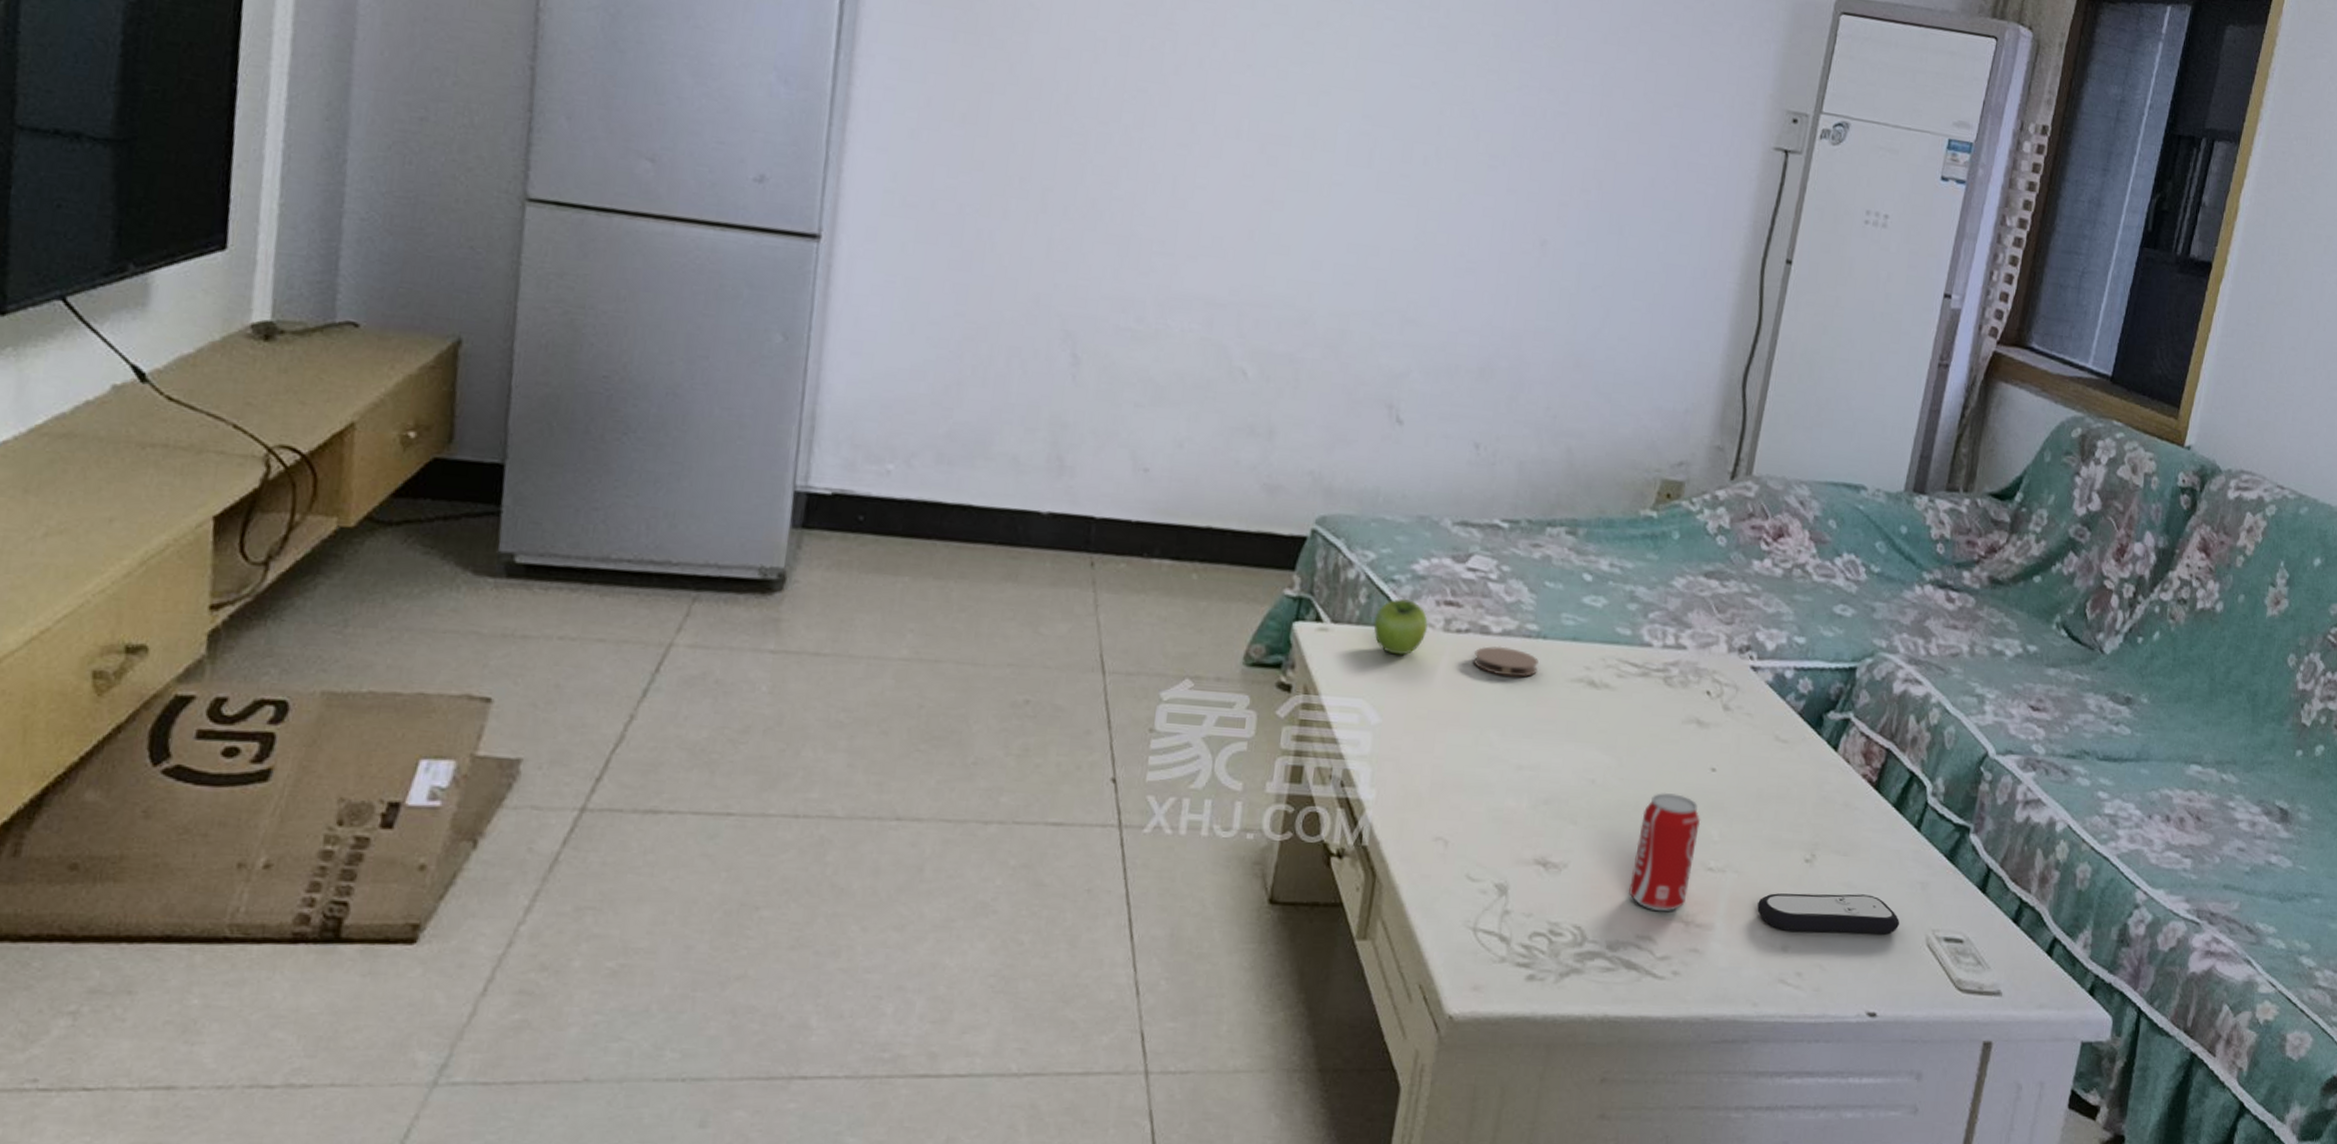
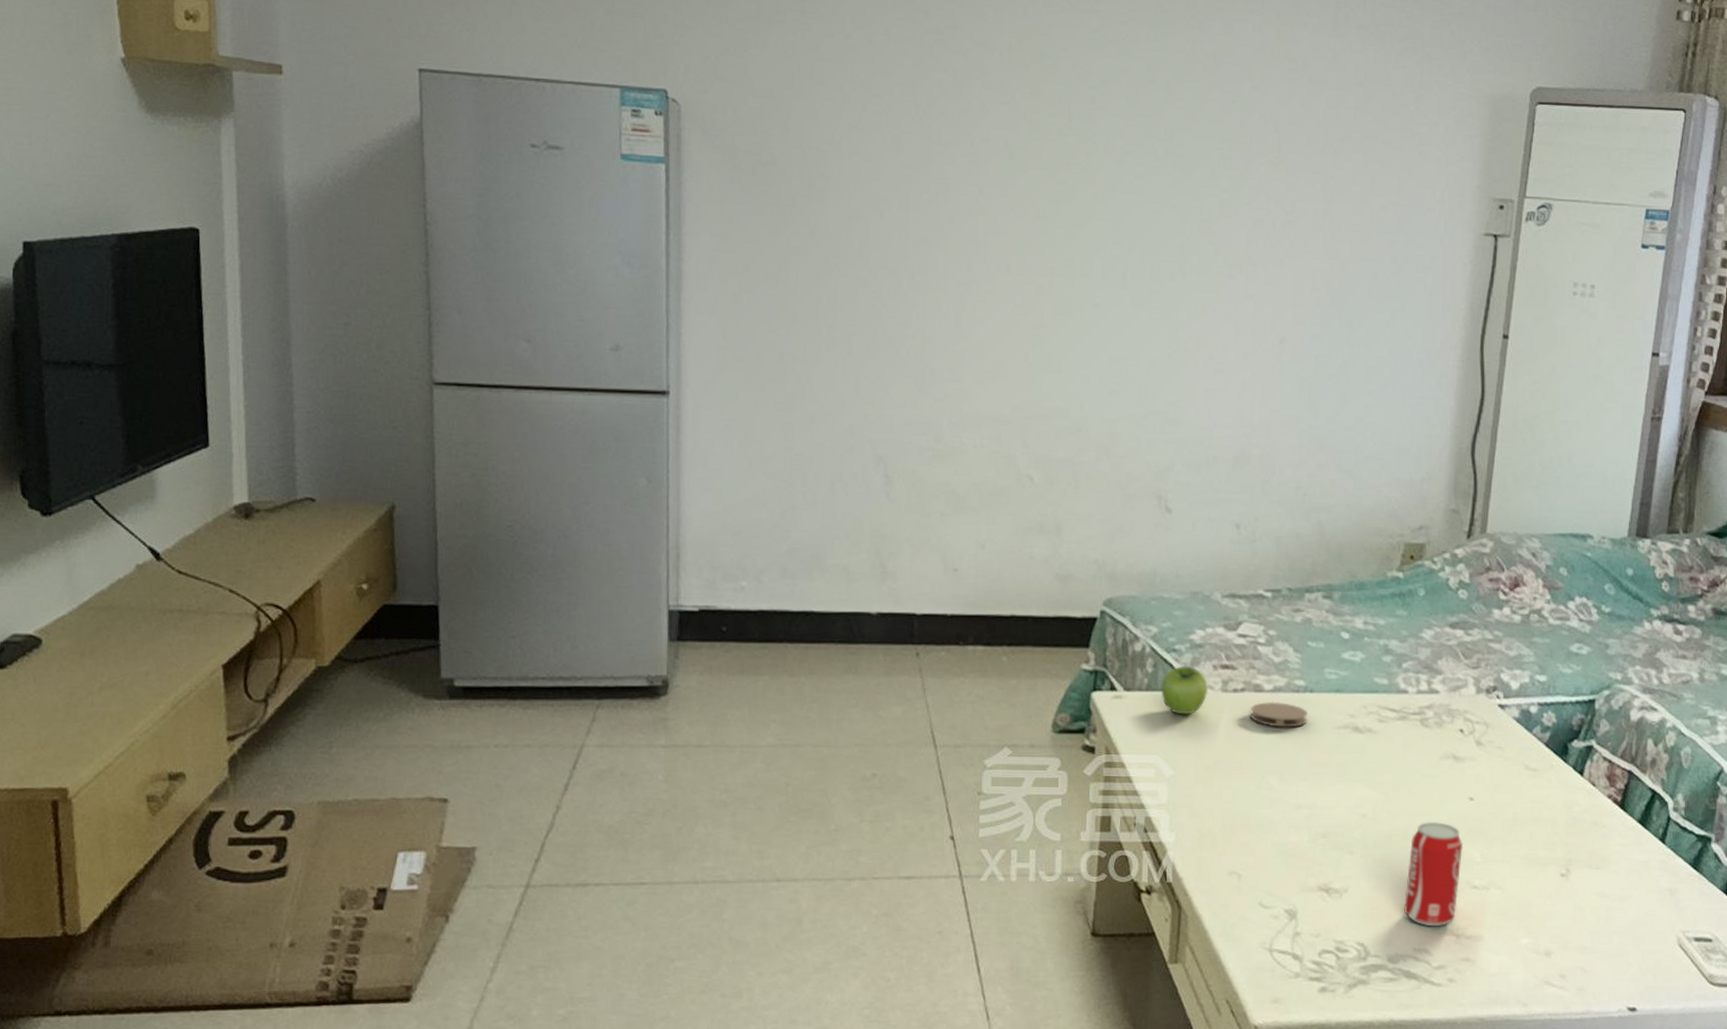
remote control: present [1757,893,1900,935] -> none [1520,902,1652,938]

